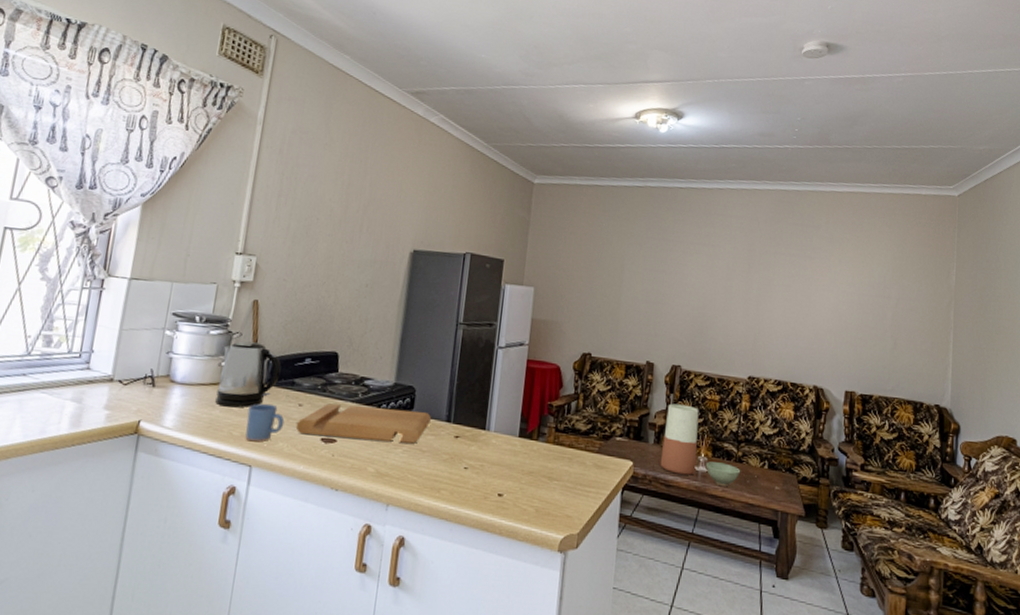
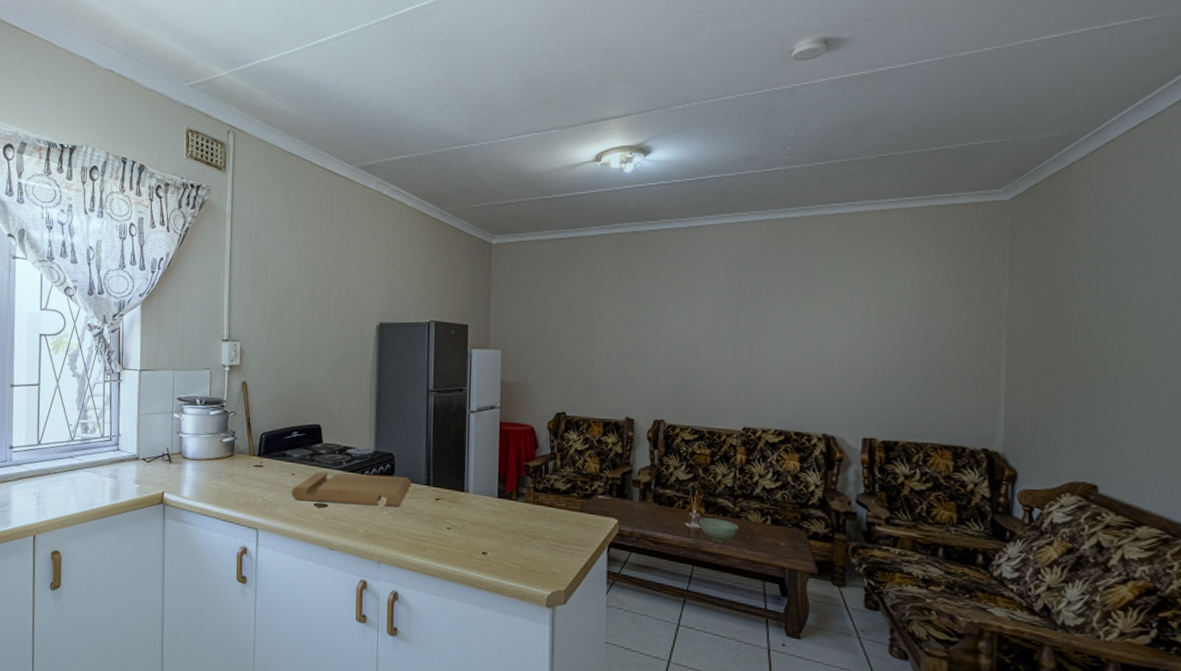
kettle: present [215,341,281,408] -> none [221,419,273,479]
mug: present [245,403,285,442] -> none [249,474,281,508]
vase: present [660,403,699,476] -> none [647,459,688,532]

